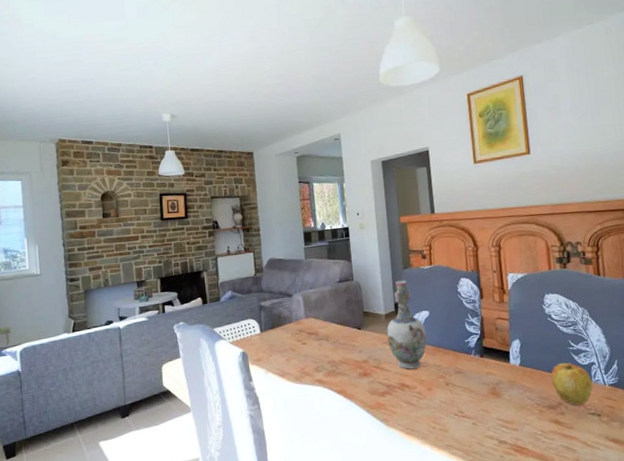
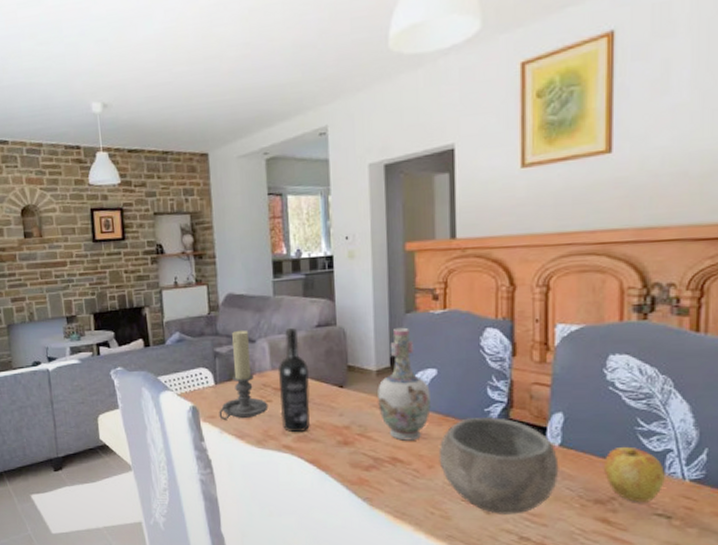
candle holder: none [264,287,304,362] -> present [219,330,269,420]
wine bottle: none [310,284,337,369] -> present [278,328,310,433]
bowl: none [435,346,522,424] -> present [438,417,559,514]

